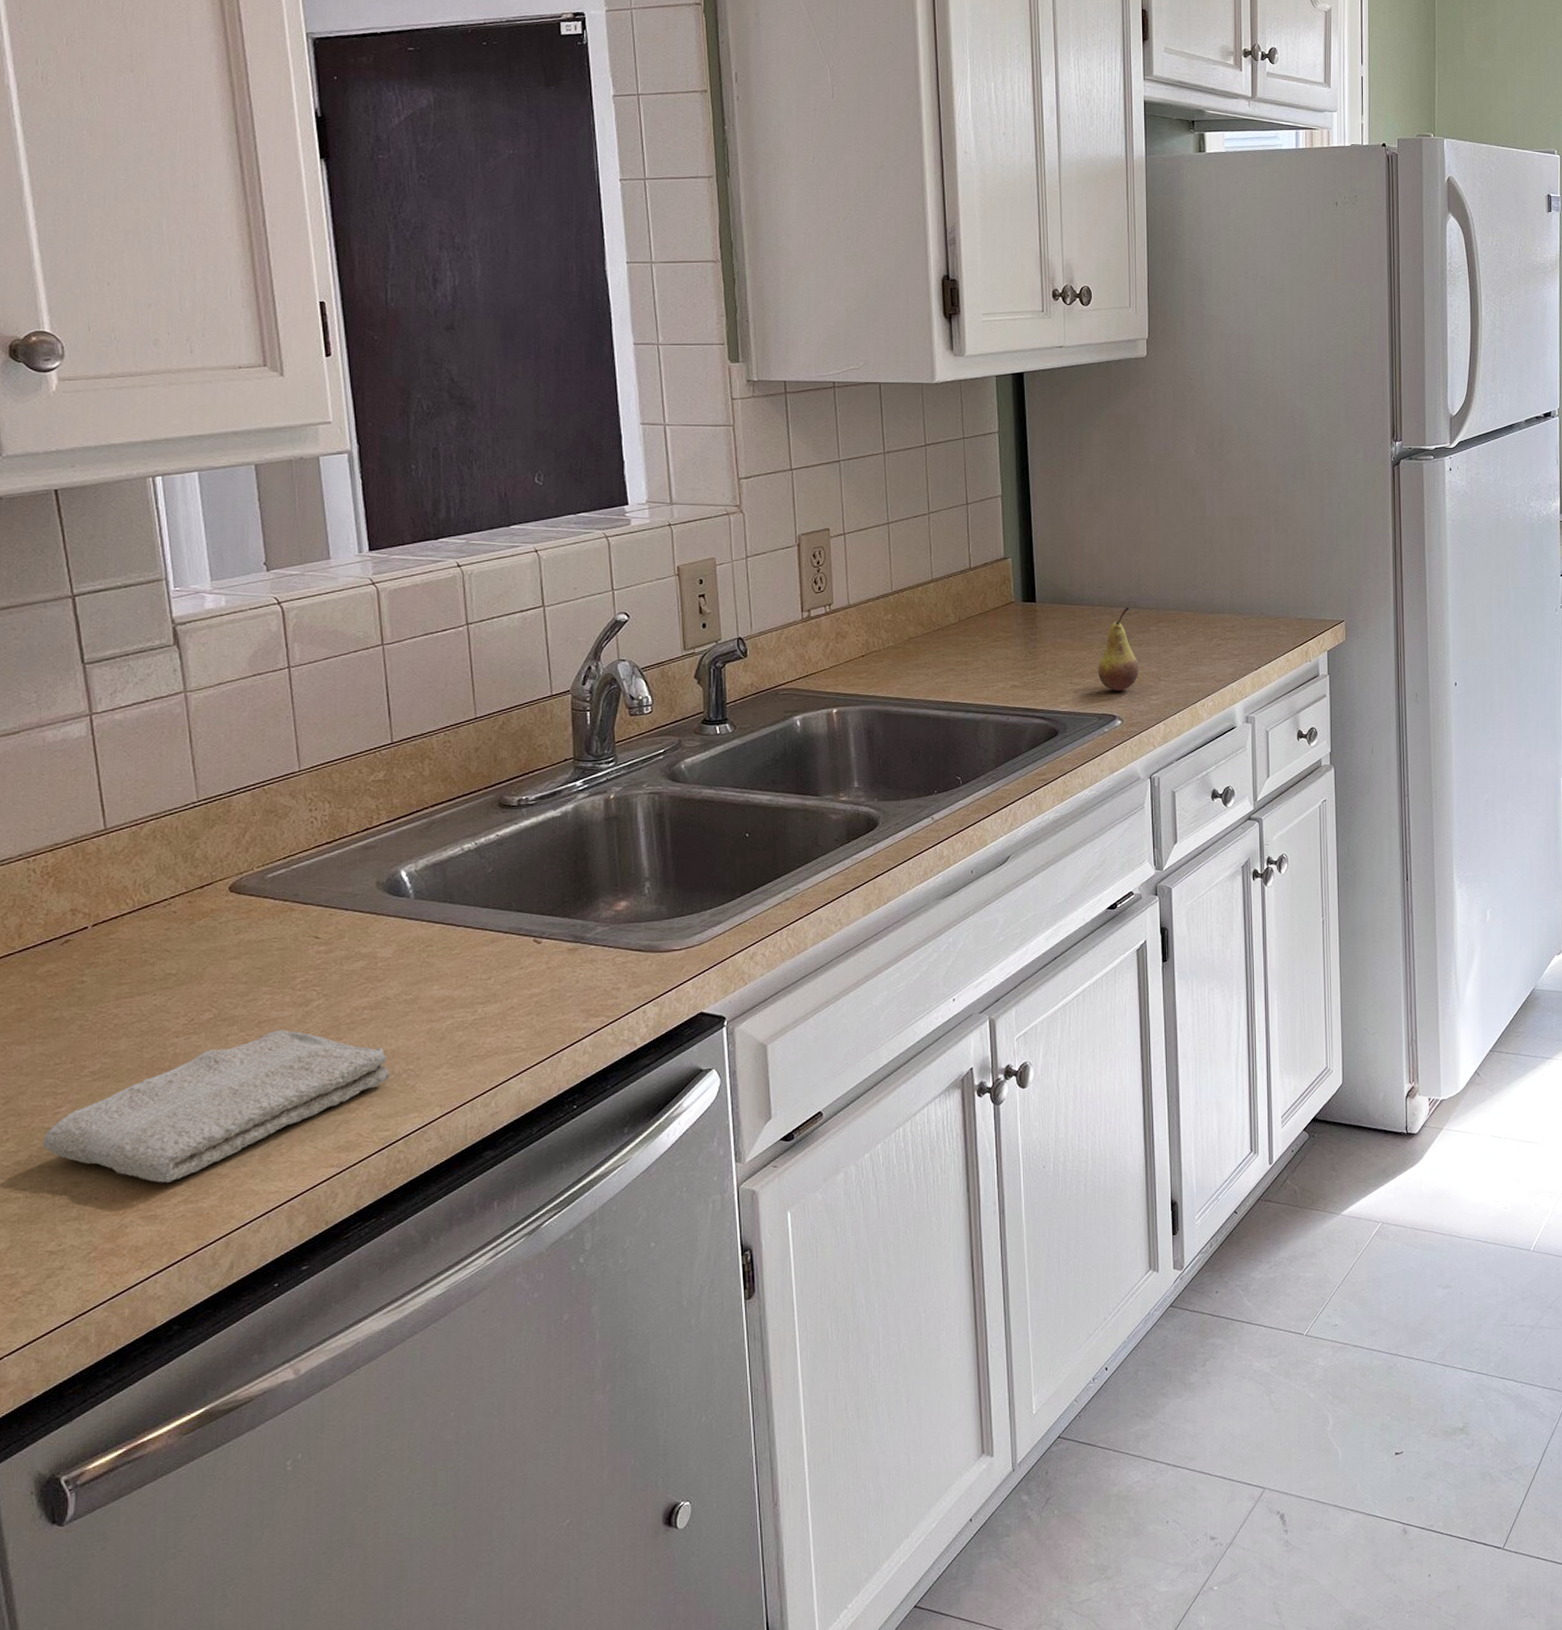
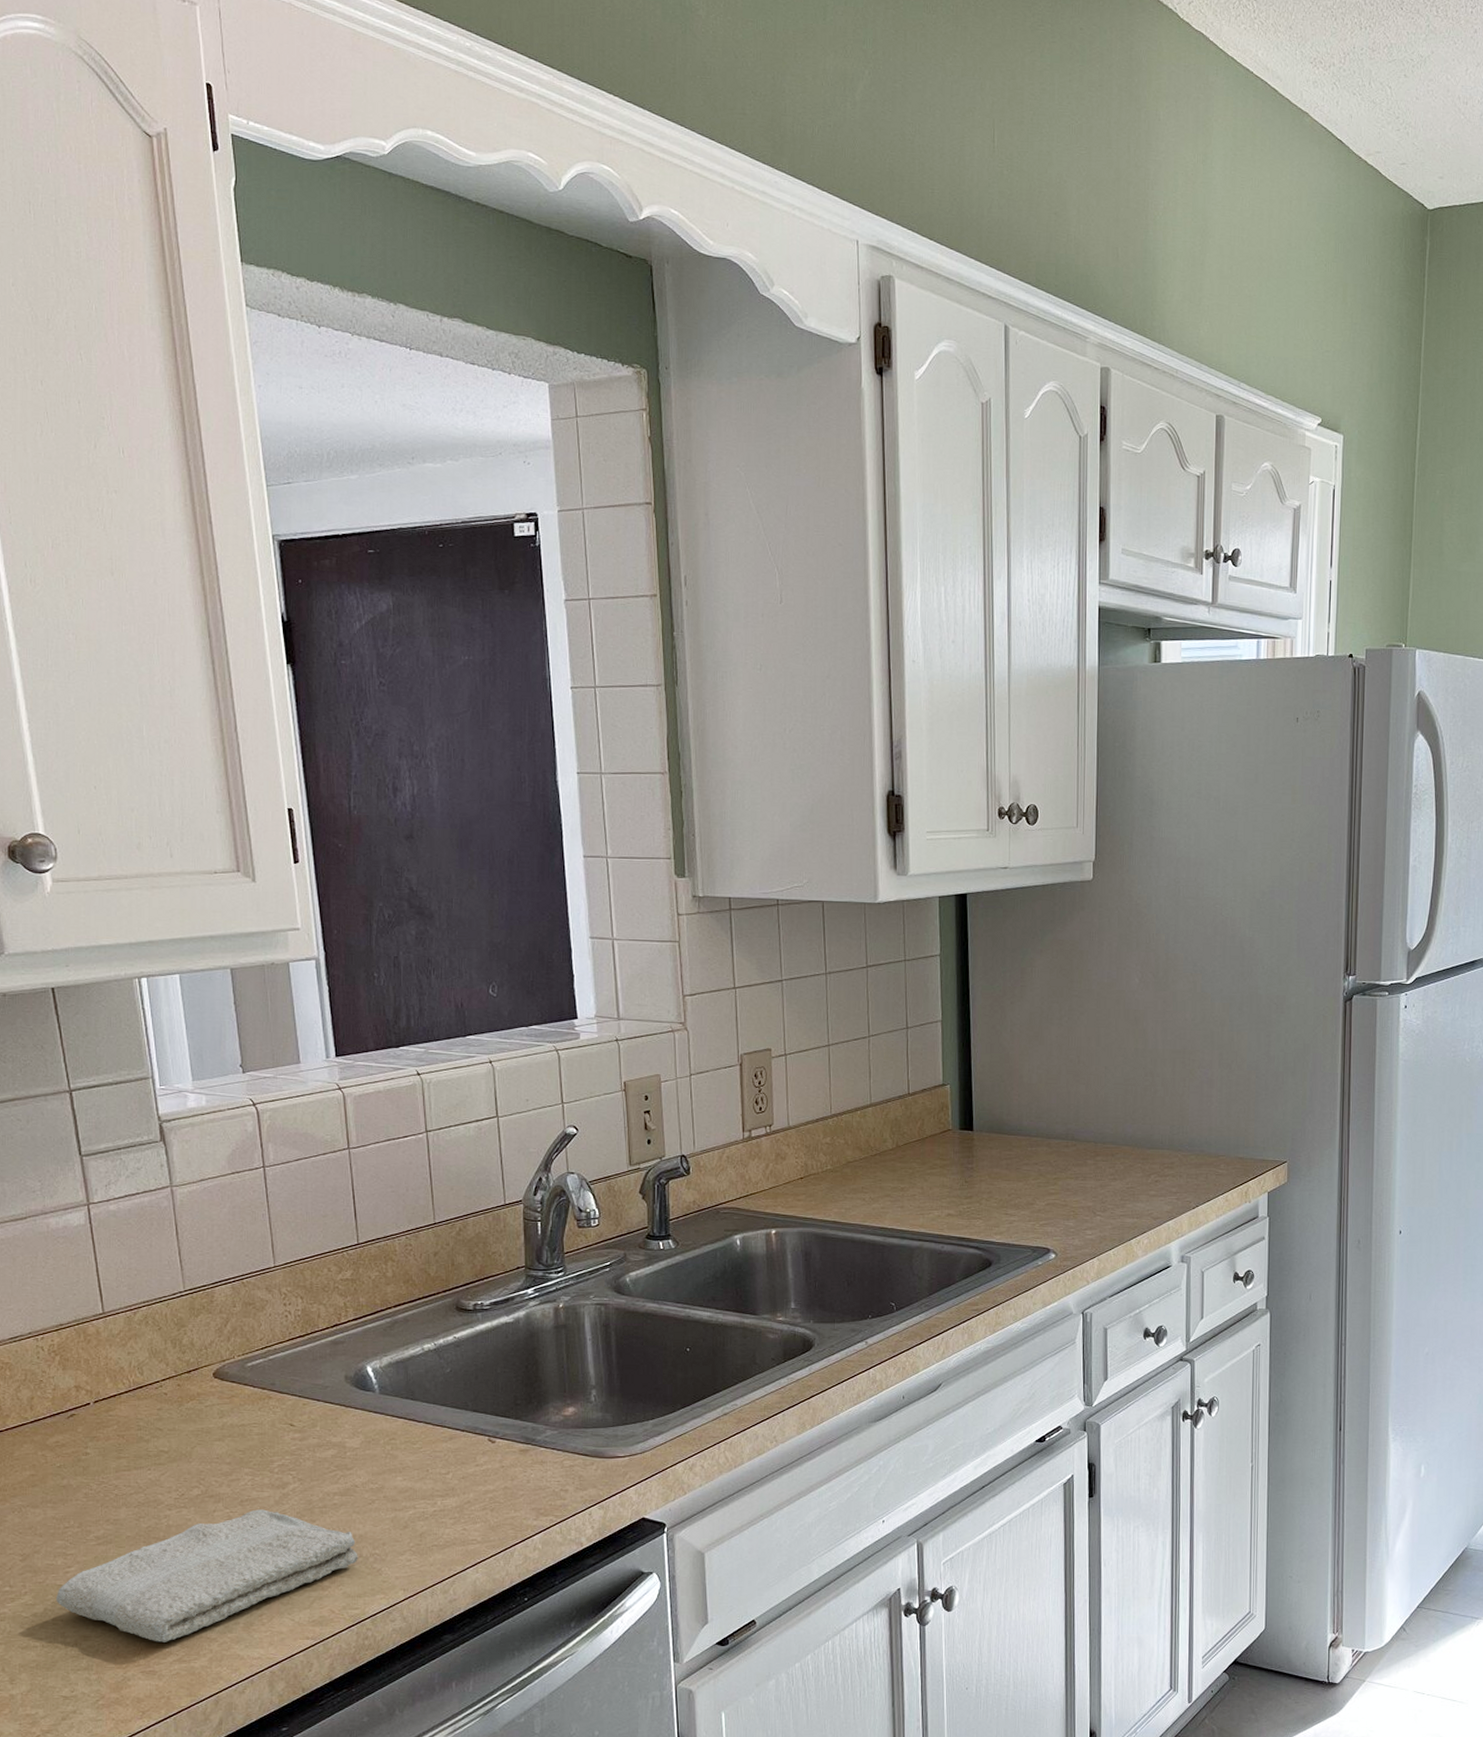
fruit: present [1097,607,1140,691] -> none [1033,1139,1075,1224]

